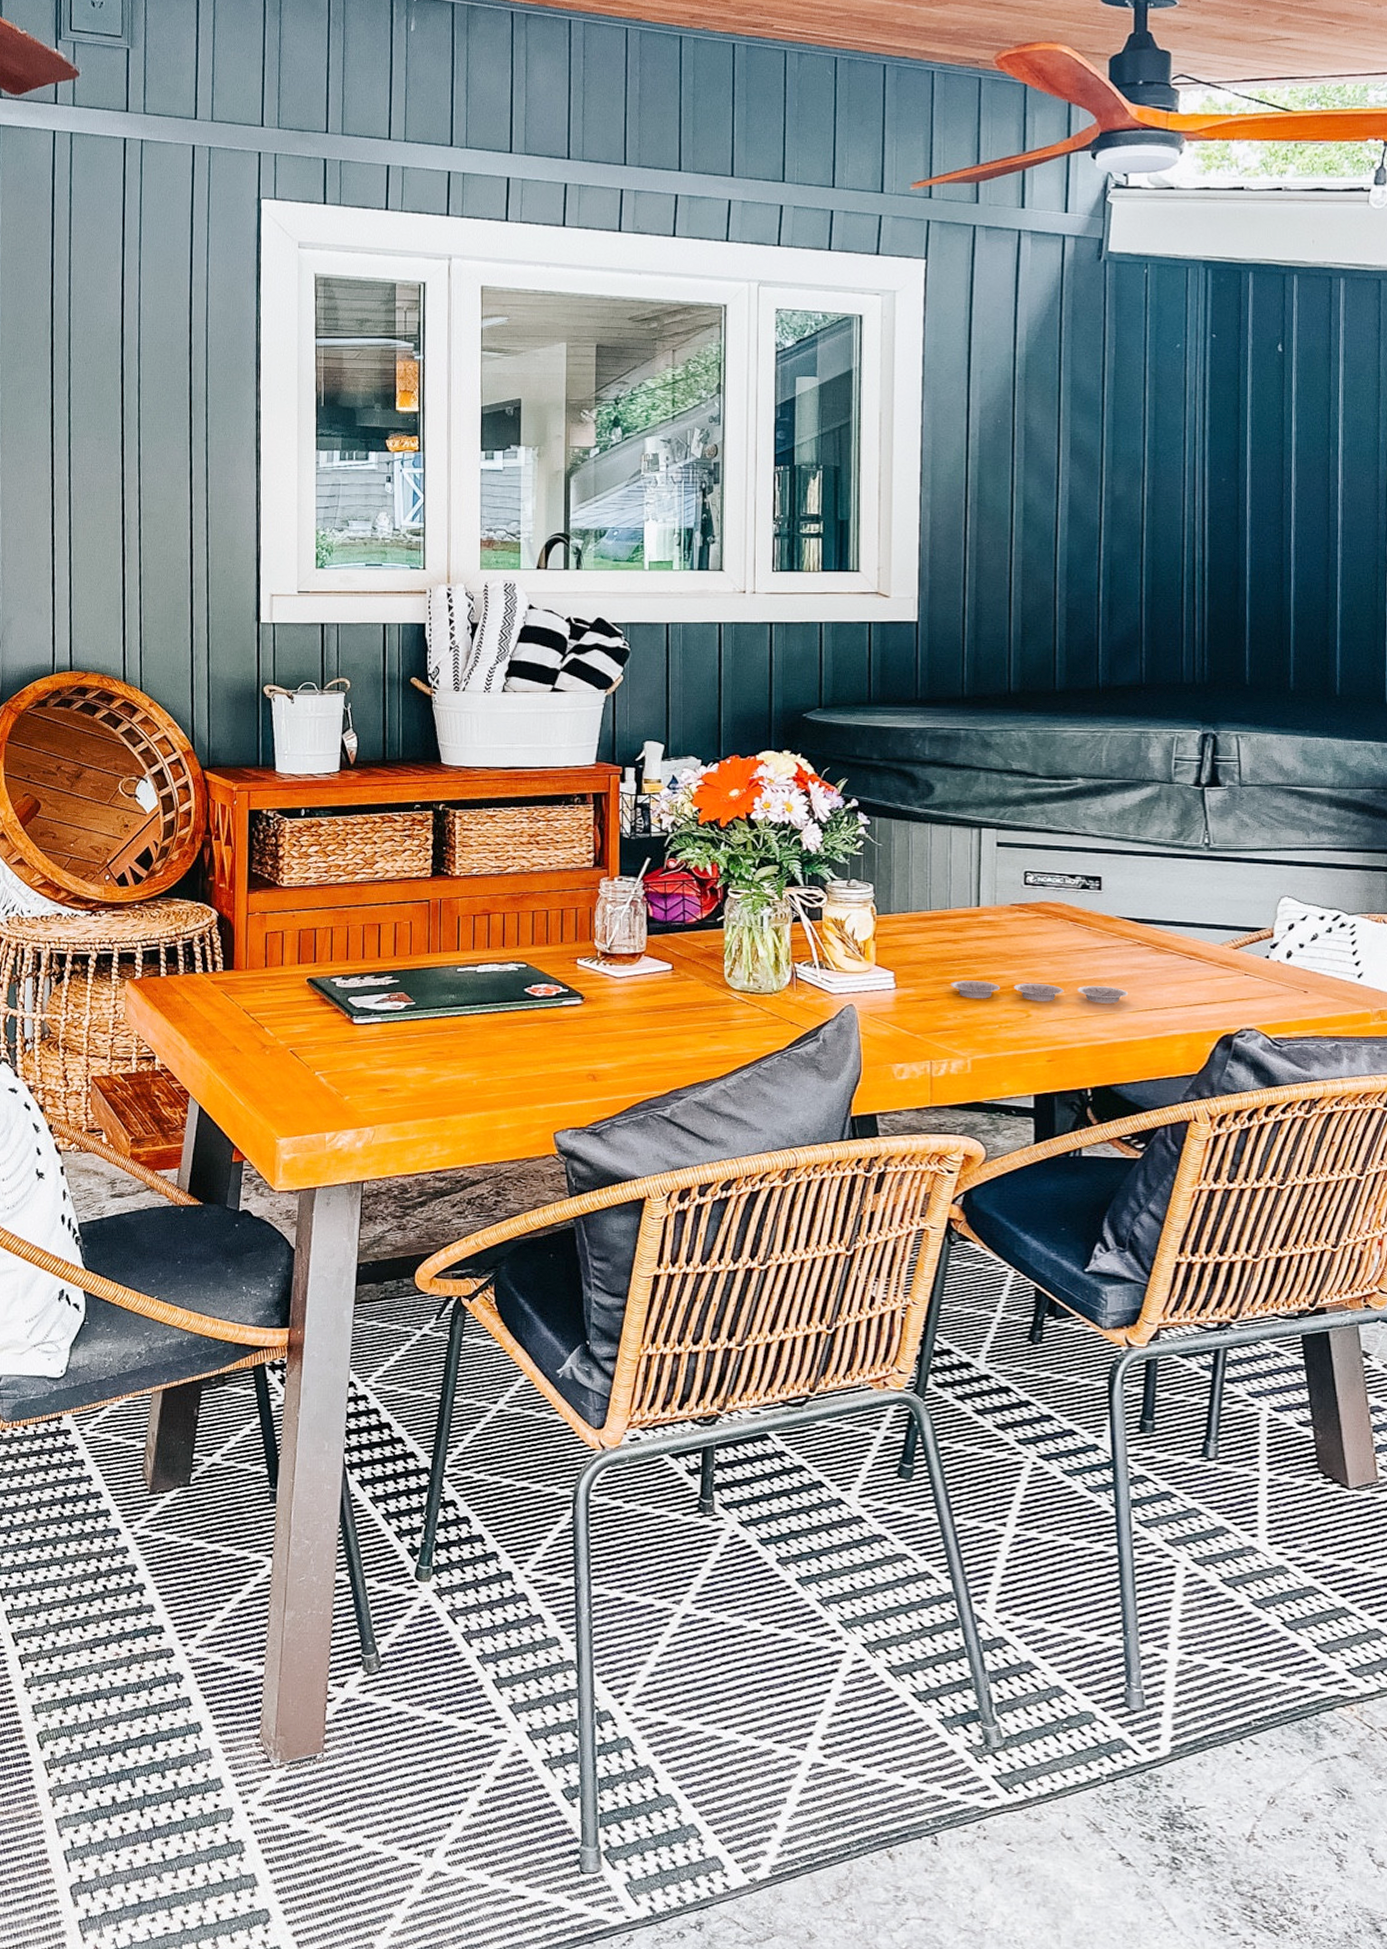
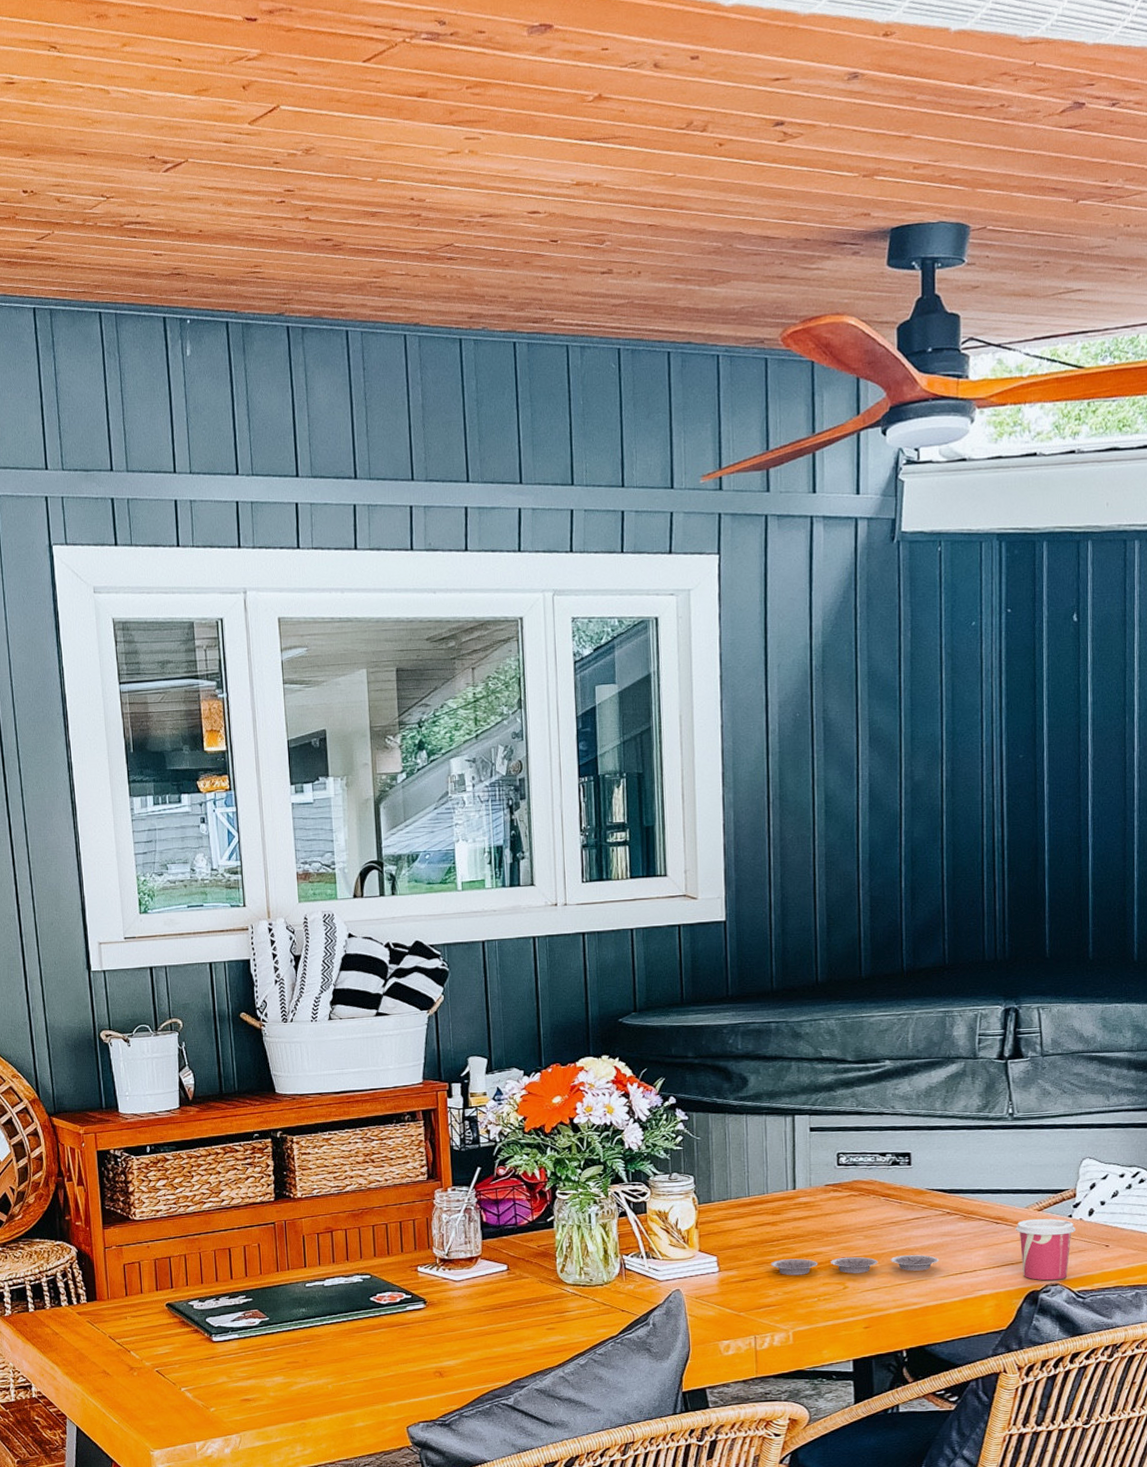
cup: none [1209,957,1274,1025] -> present [1015,1218,1077,1281]

